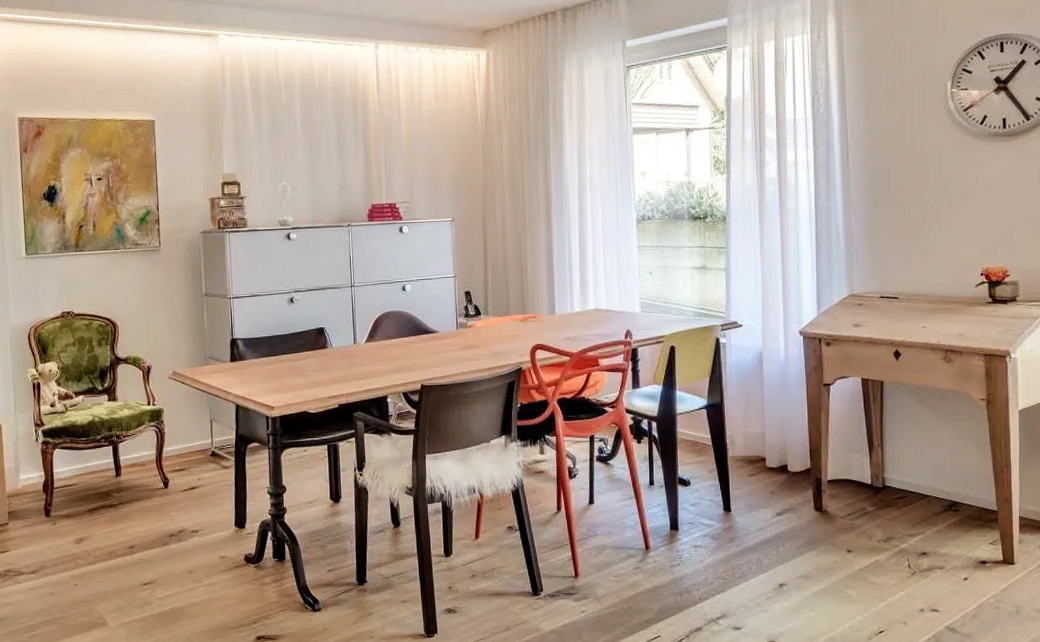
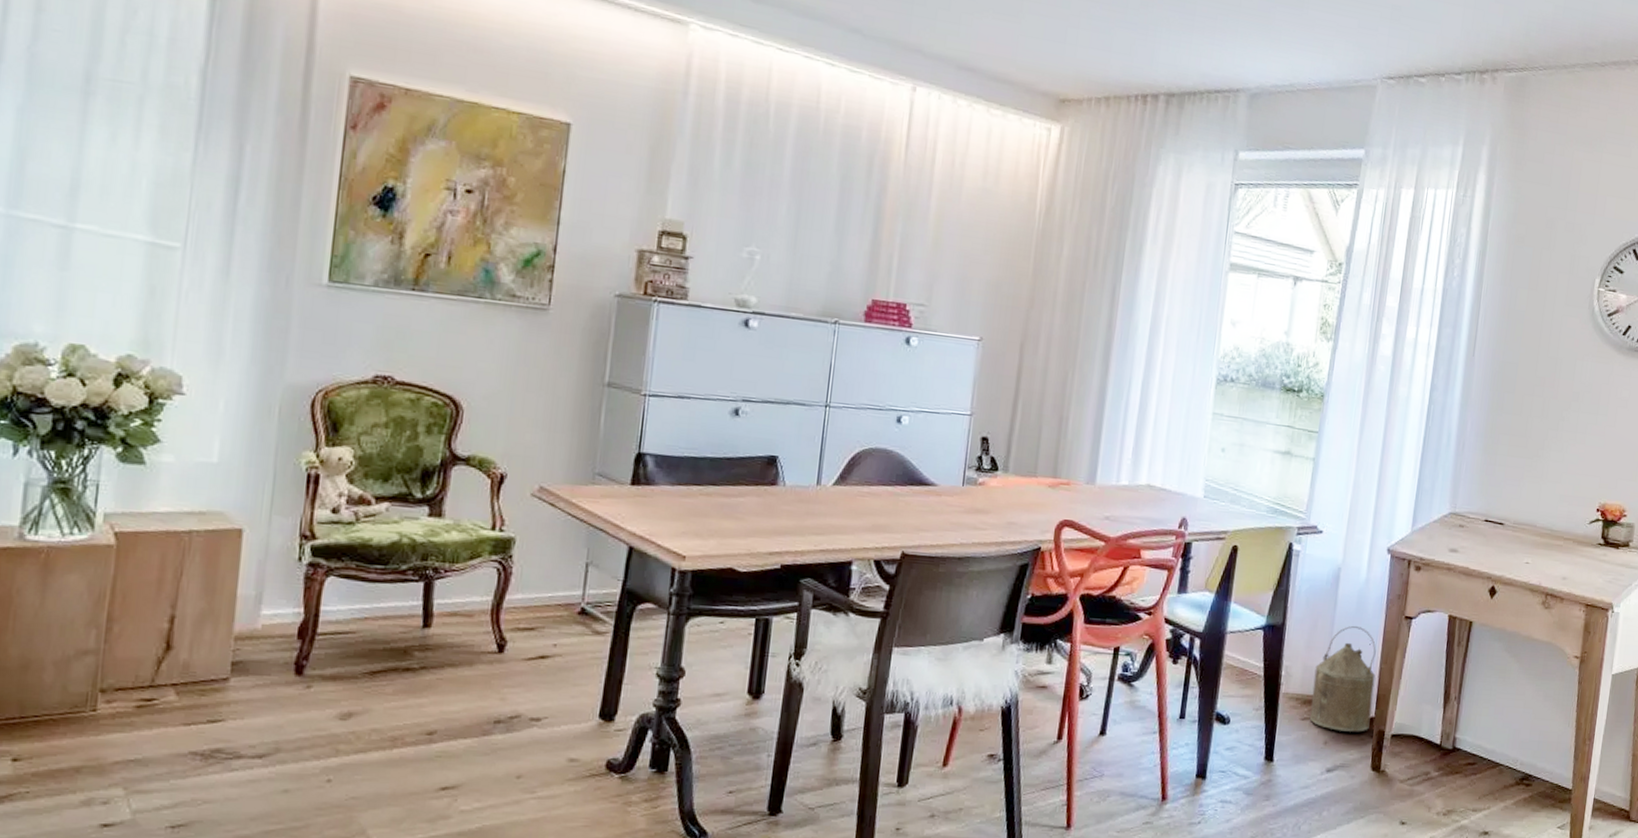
watering can: none [754,396,807,482] -> present [1309,625,1376,732]

